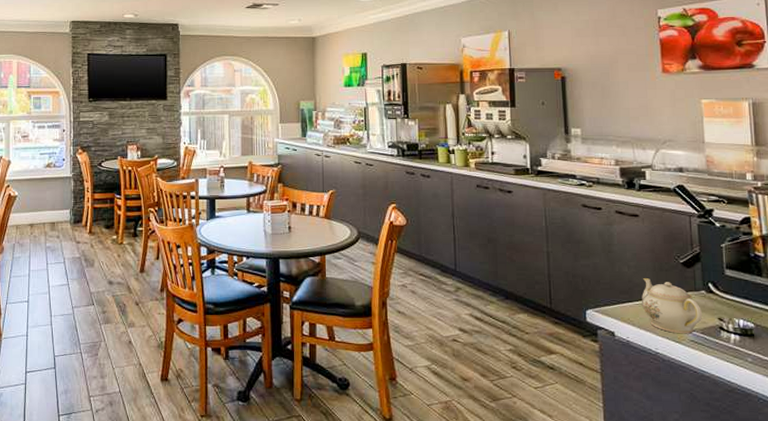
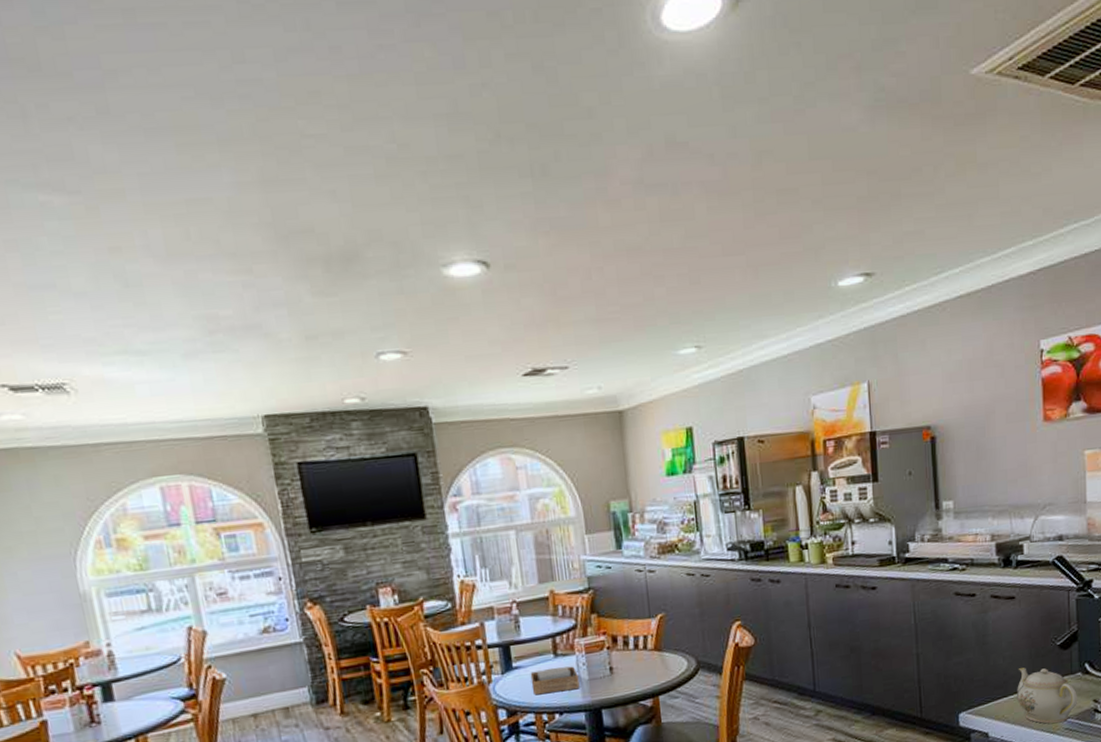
napkin holder: none [228,220,264,240] -> present [530,666,580,696]

